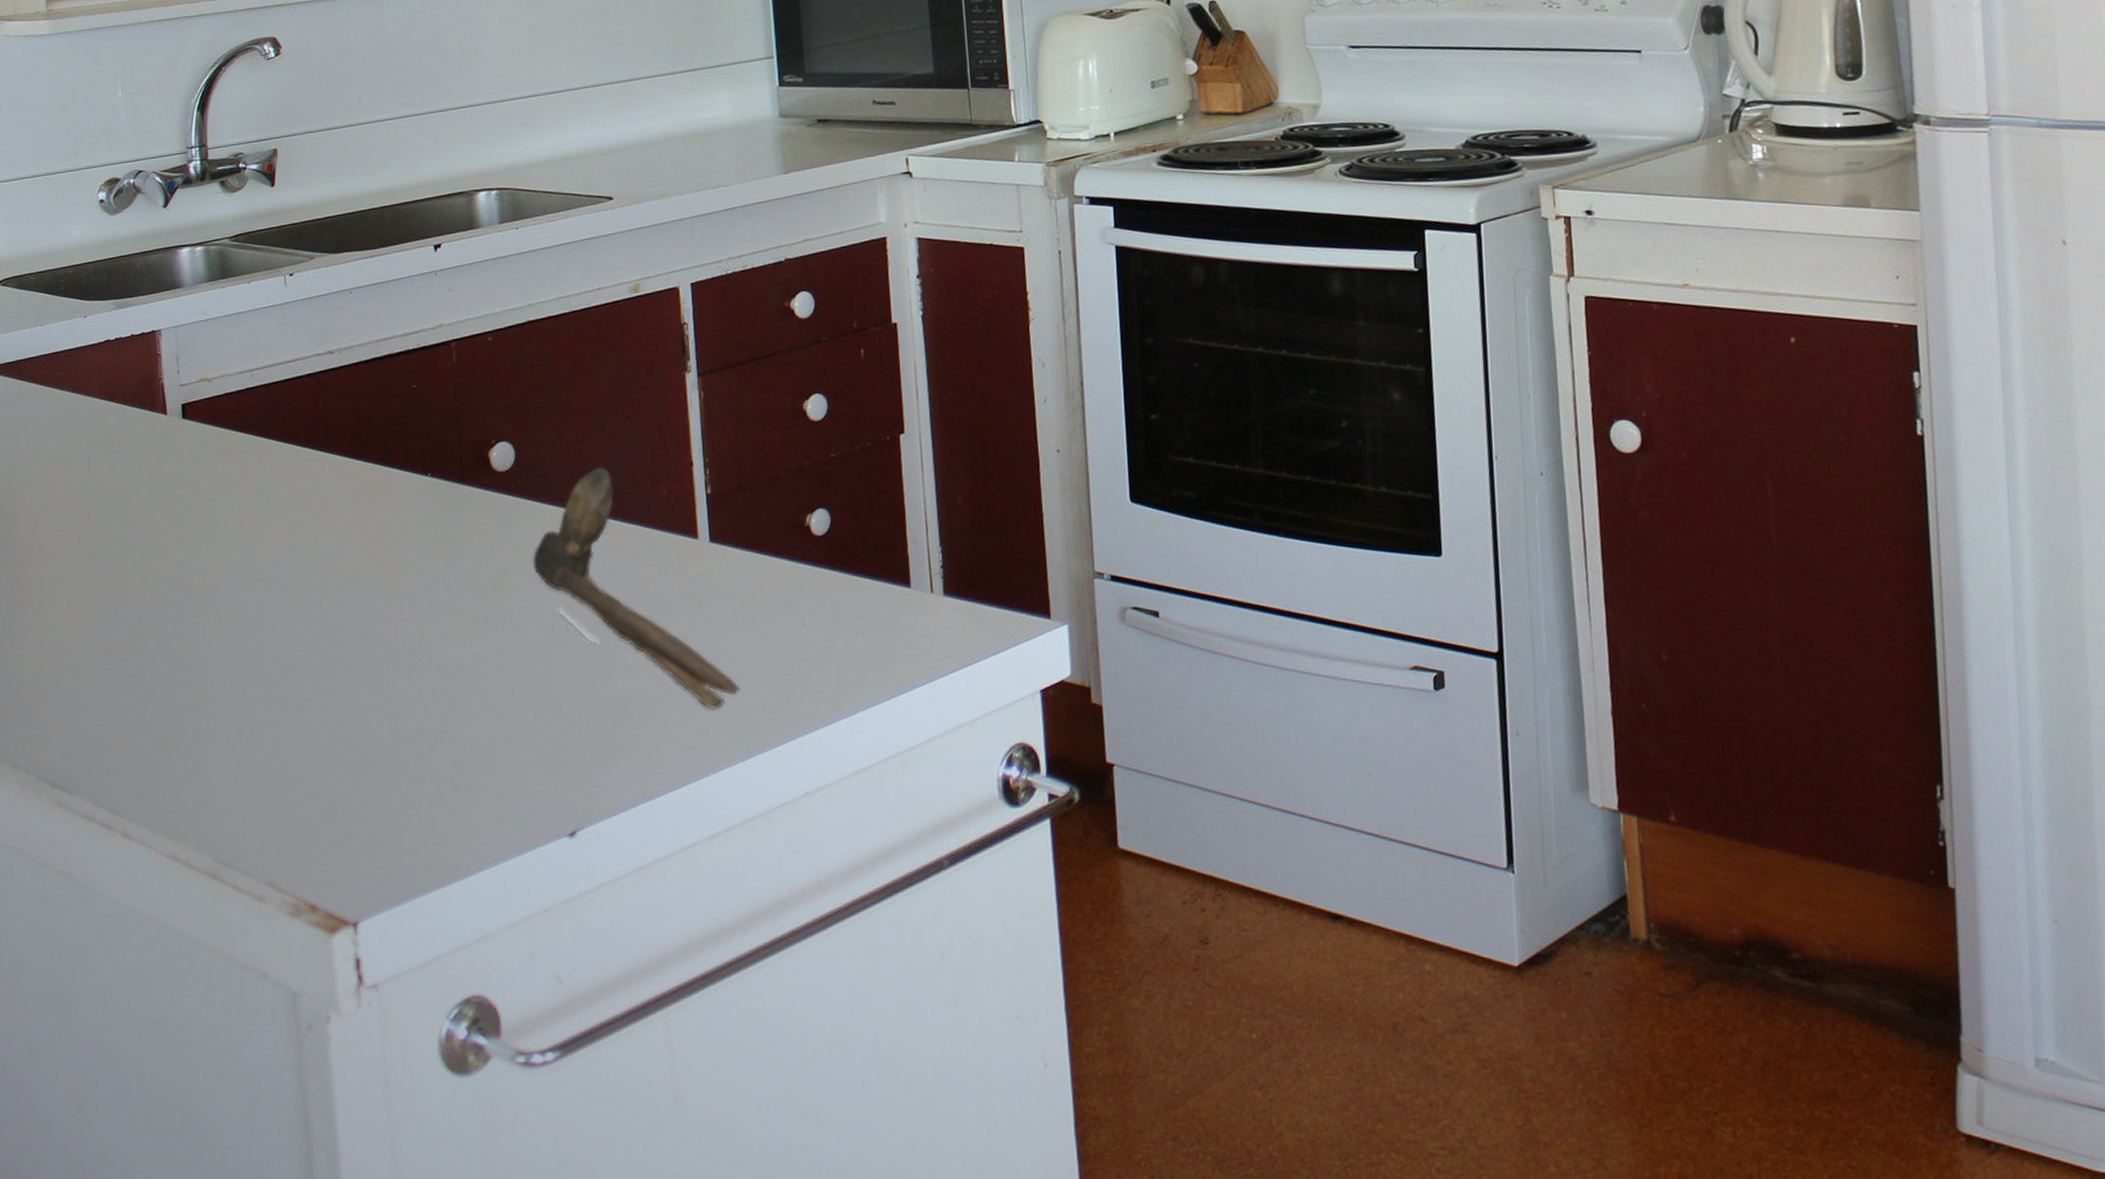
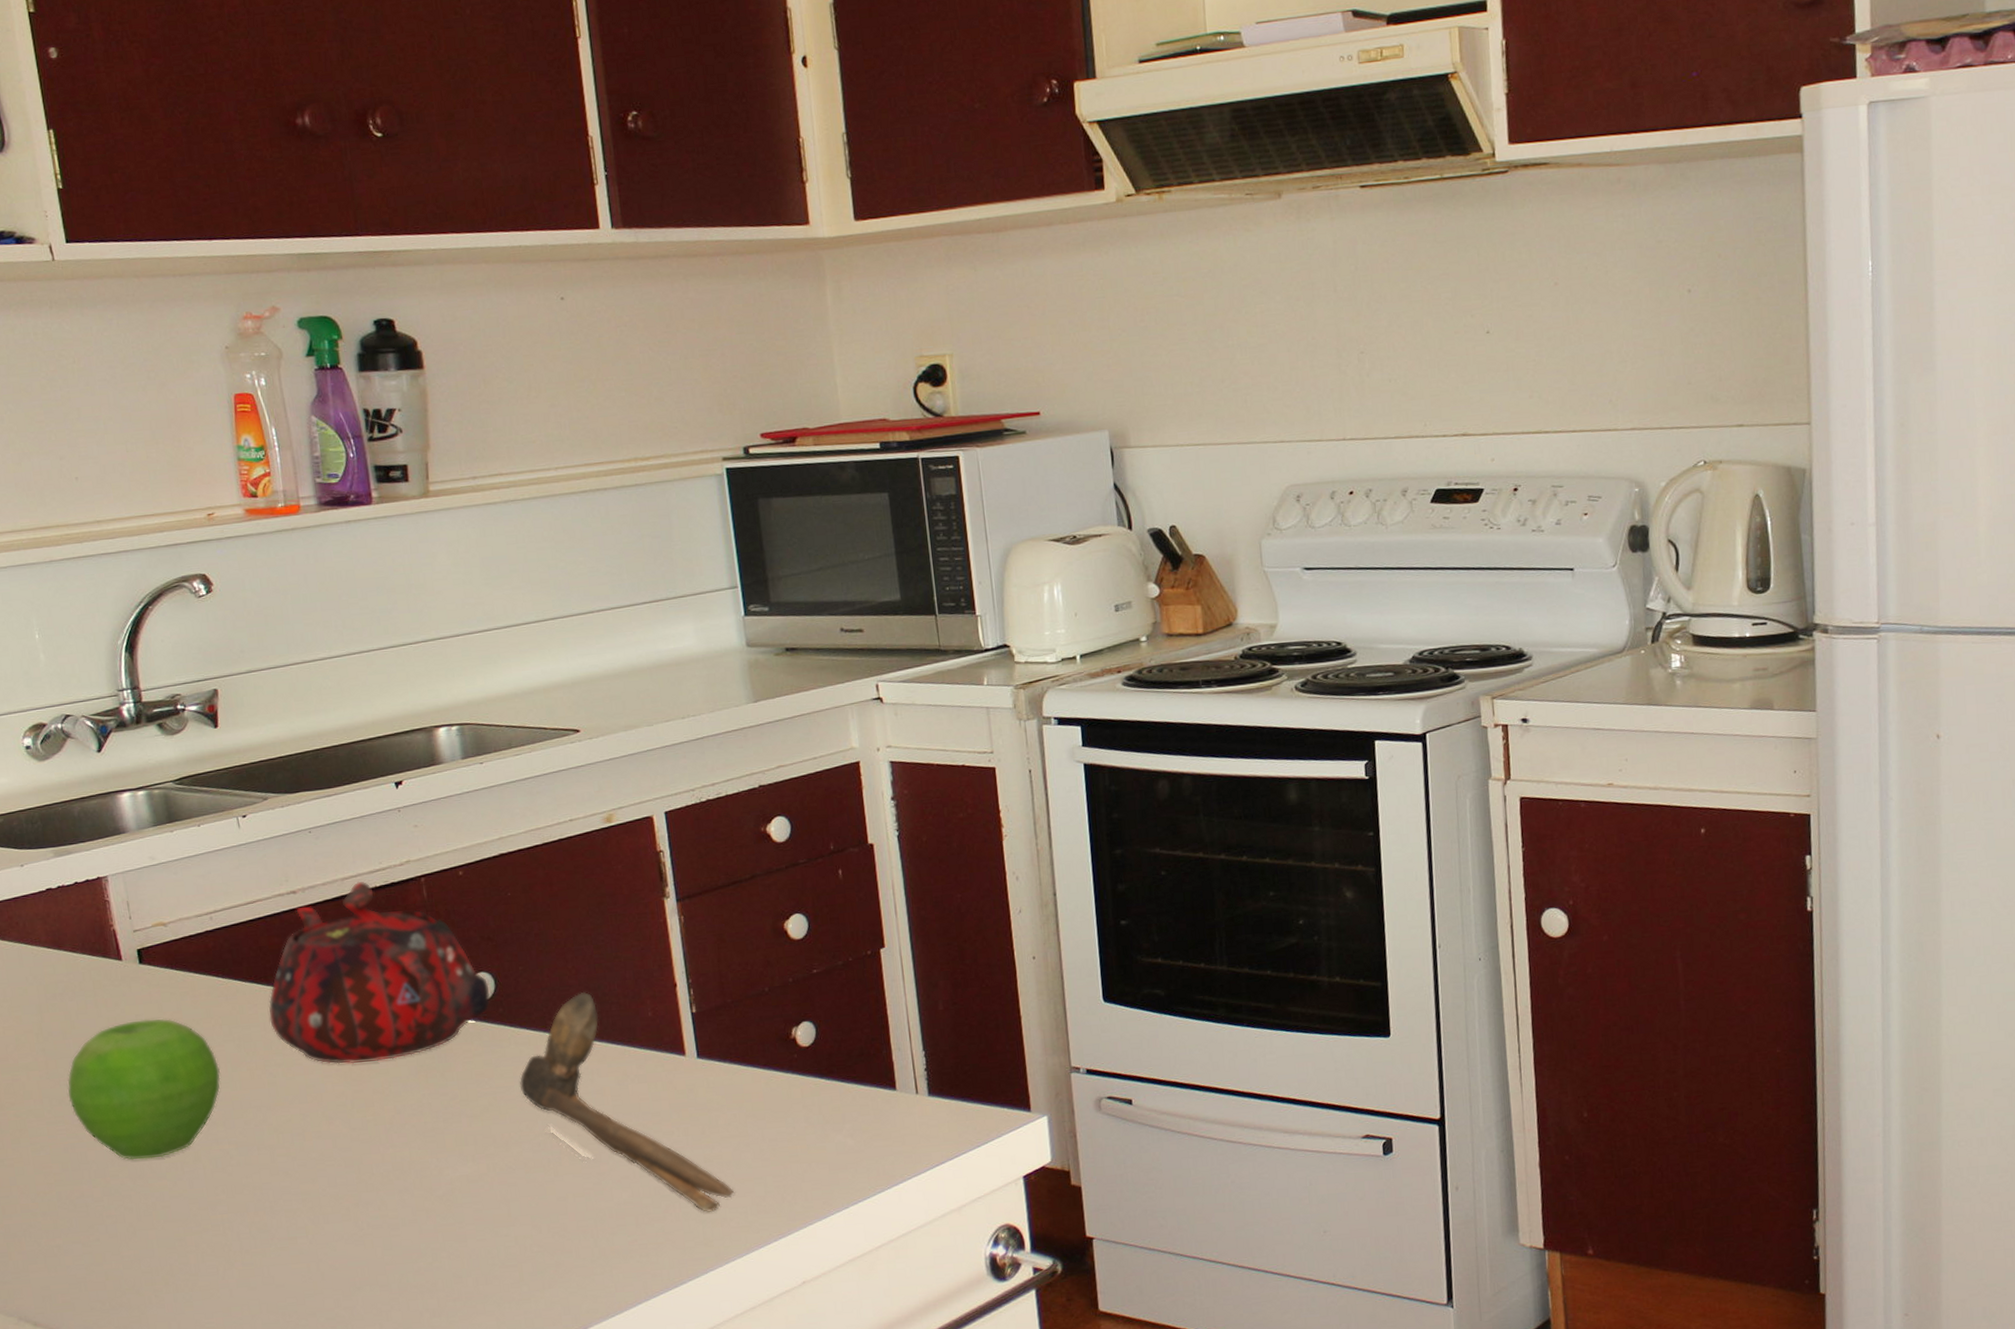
fruit: none [105,475,248,619] -> present [67,1019,221,1160]
teapot: none [298,343,510,531] -> present [269,881,491,1064]

